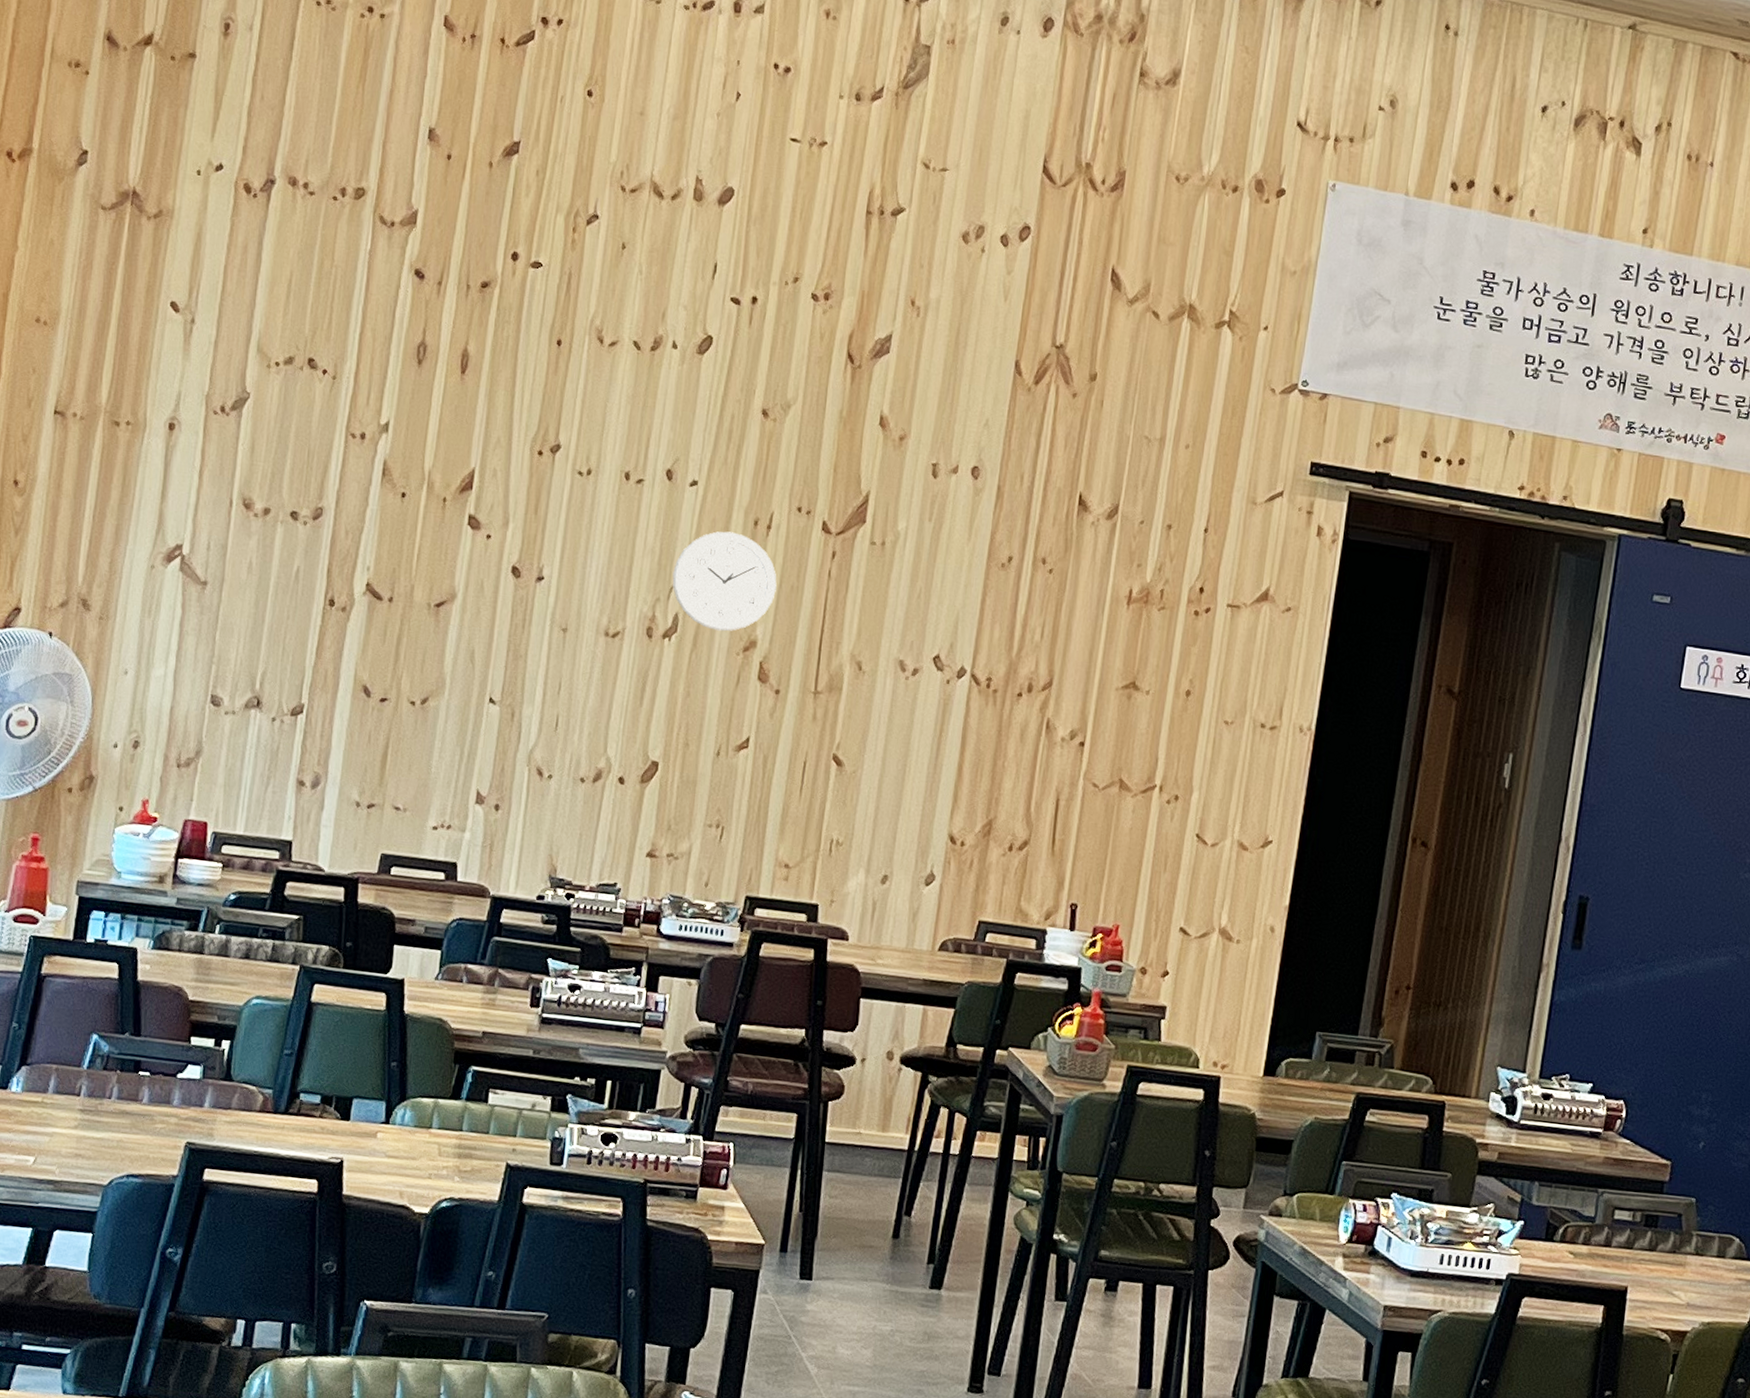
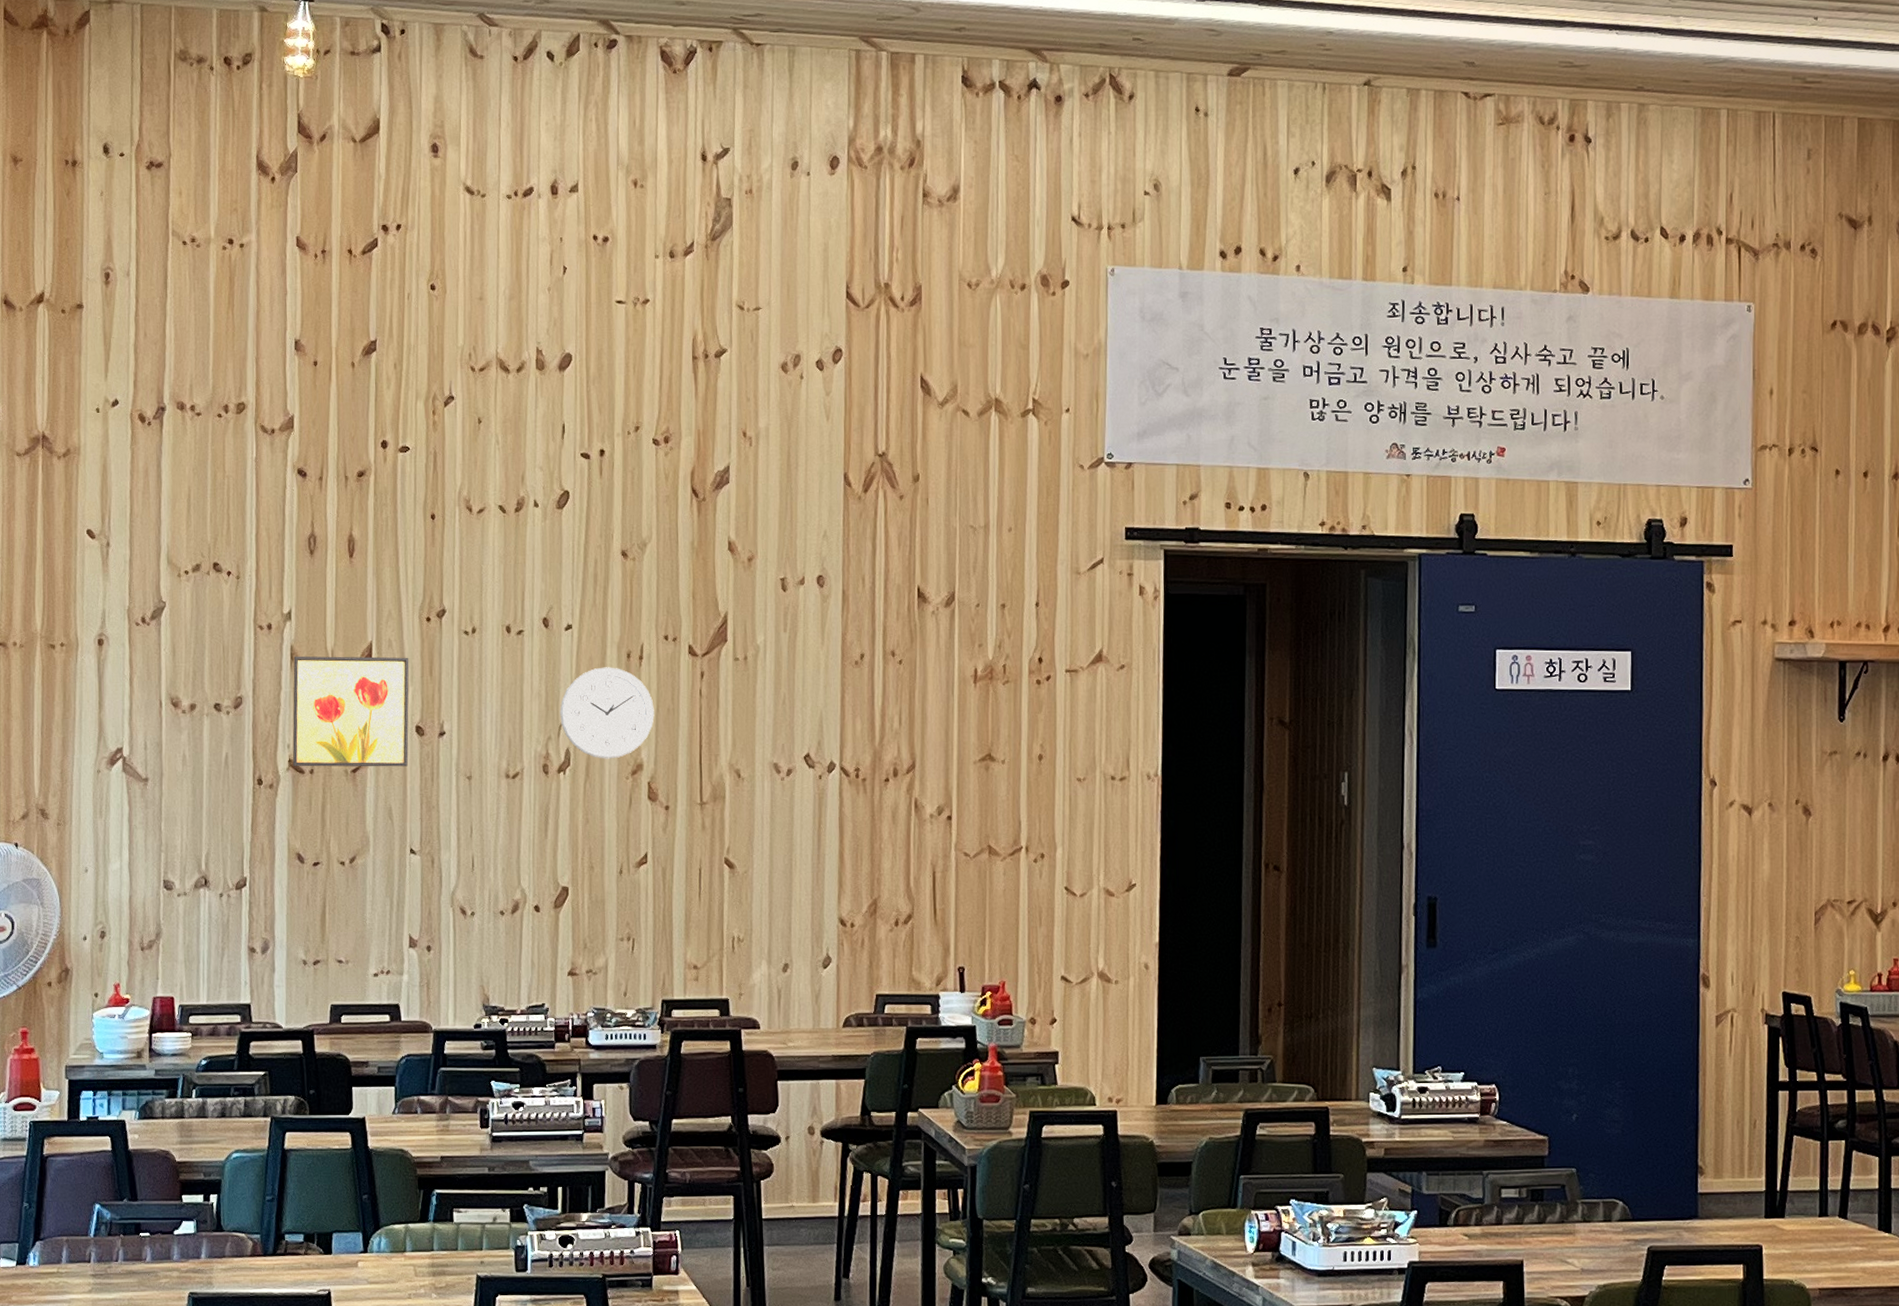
wall art: none [370,472,514,609] -> present [292,656,409,767]

